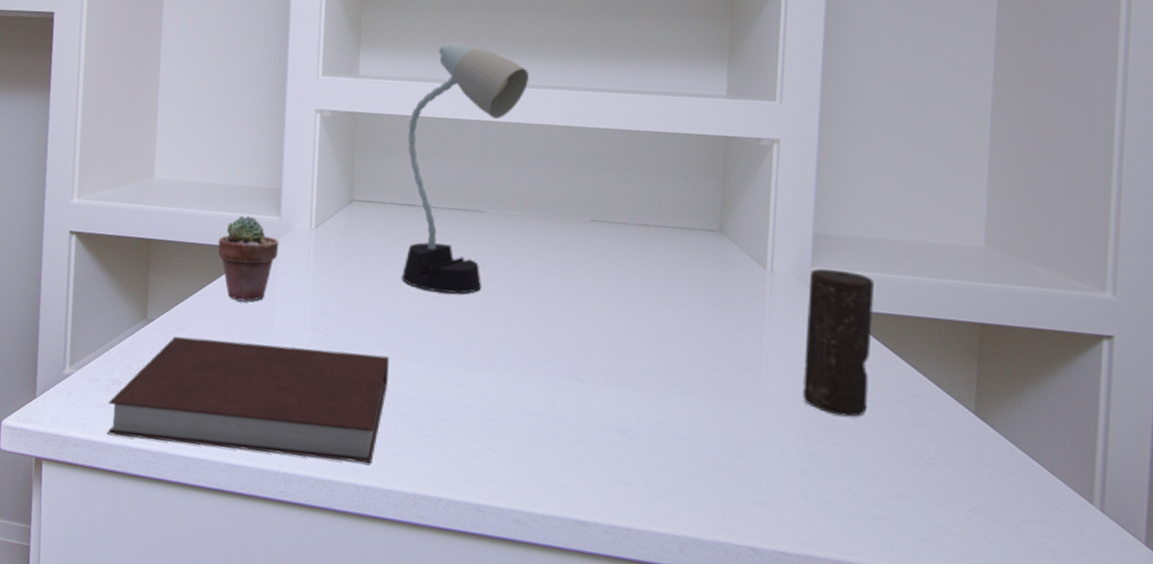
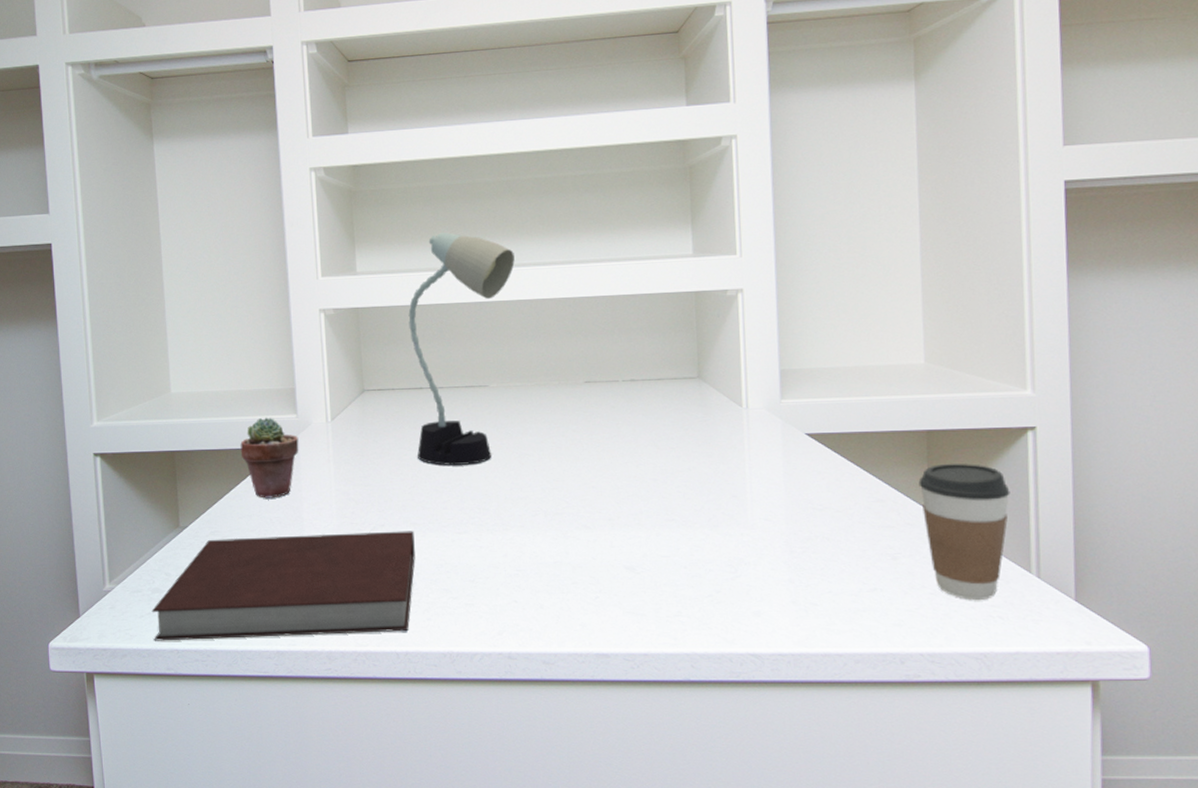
candle: present [803,268,874,417] -> none [780,399,840,528]
coffee cup: none [965,363,1076,528] -> present [918,464,1010,600]

